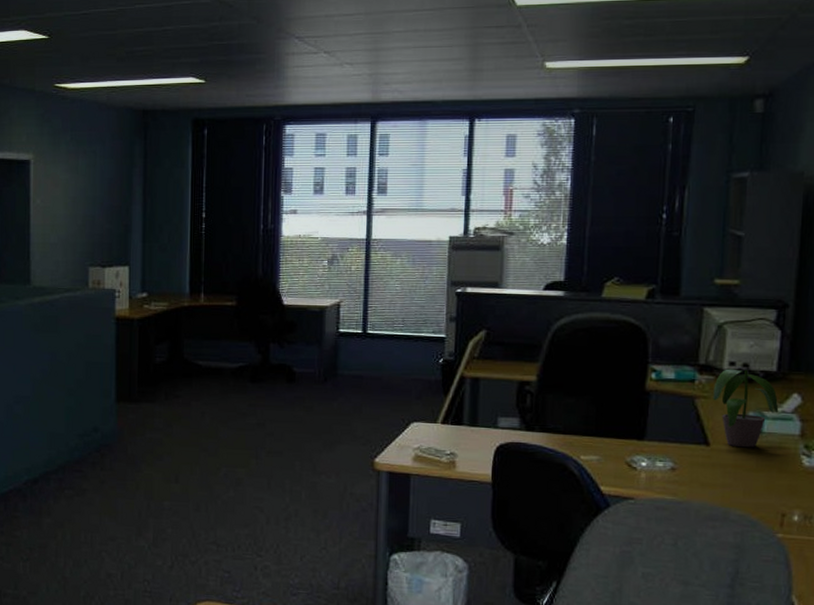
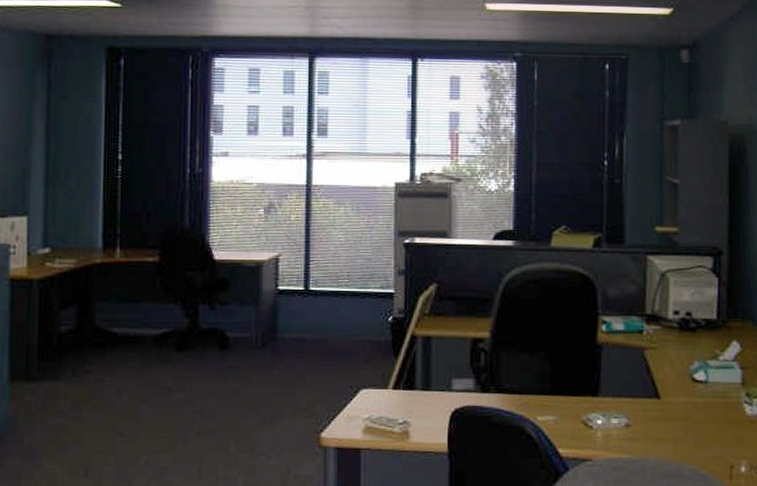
potted plant: present [713,369,779,448] -> none [660,318,721,399]

